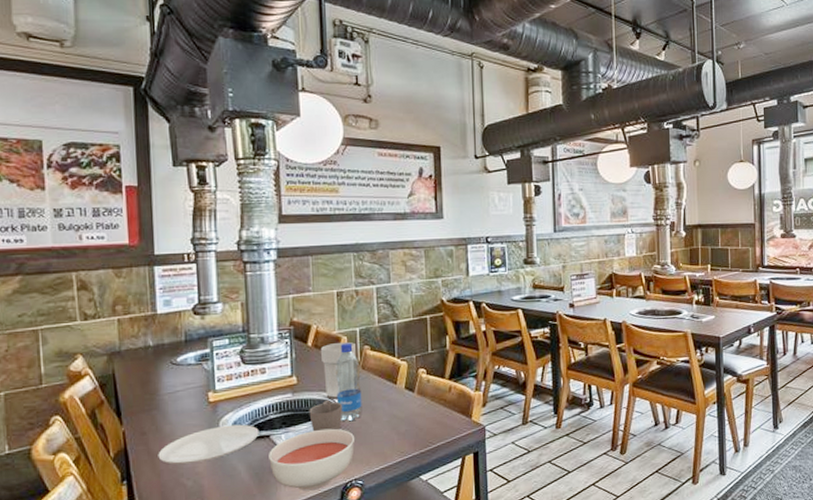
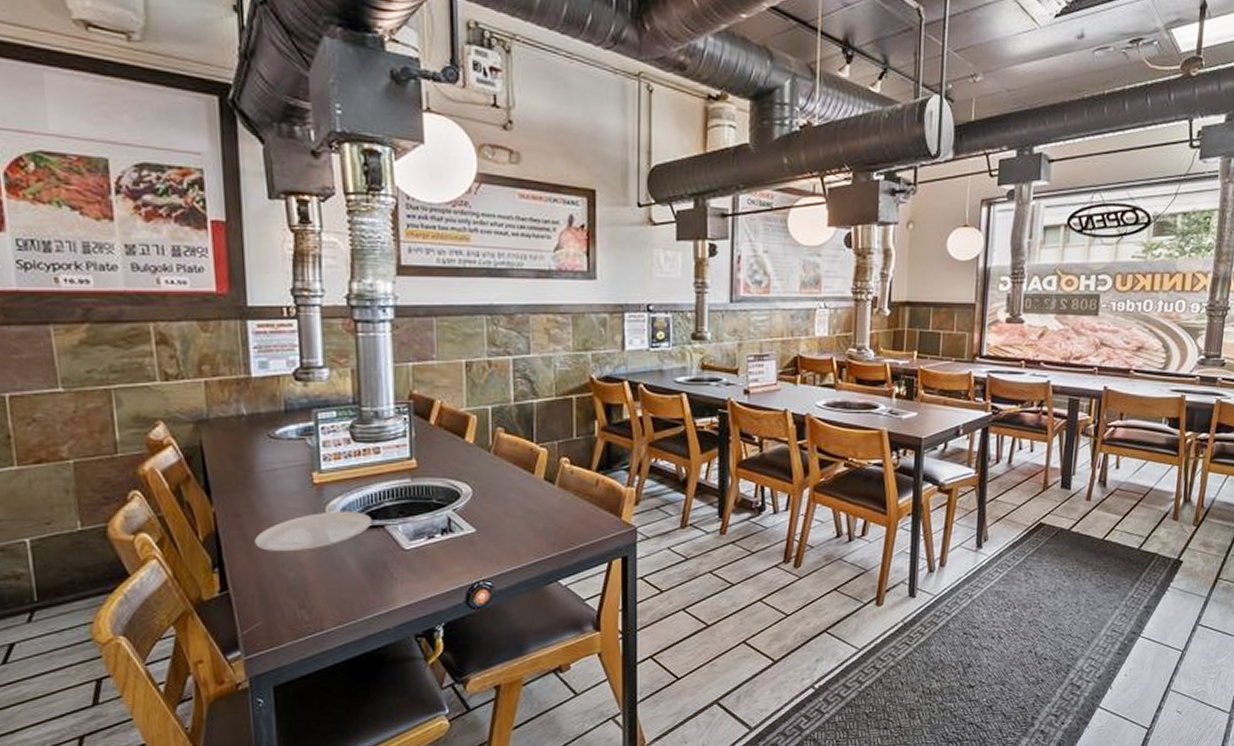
bowl: present [269,428,355,491] -> none [383,521,484,590]
cup: present [309,399,343,432] -> none [430,488,471,524]
cup: present [320,341,356,400] -> none [444,421,487,489]
bottle: present [336,342,363,422] -> none [463,423,493,515]

